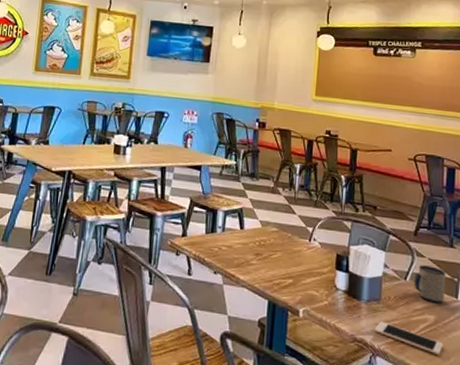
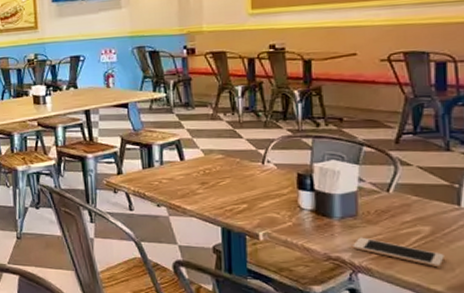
mug: present [414,265,446,304] -> none [399,174,443,213]

